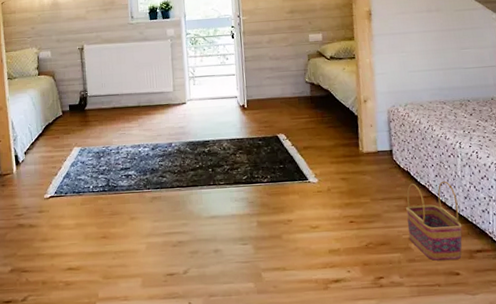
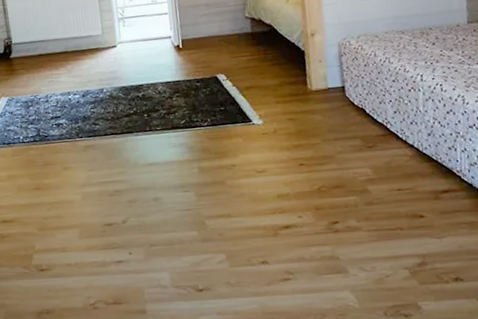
basket: present [406,181,462,261] -> none [362,117,426,203]

